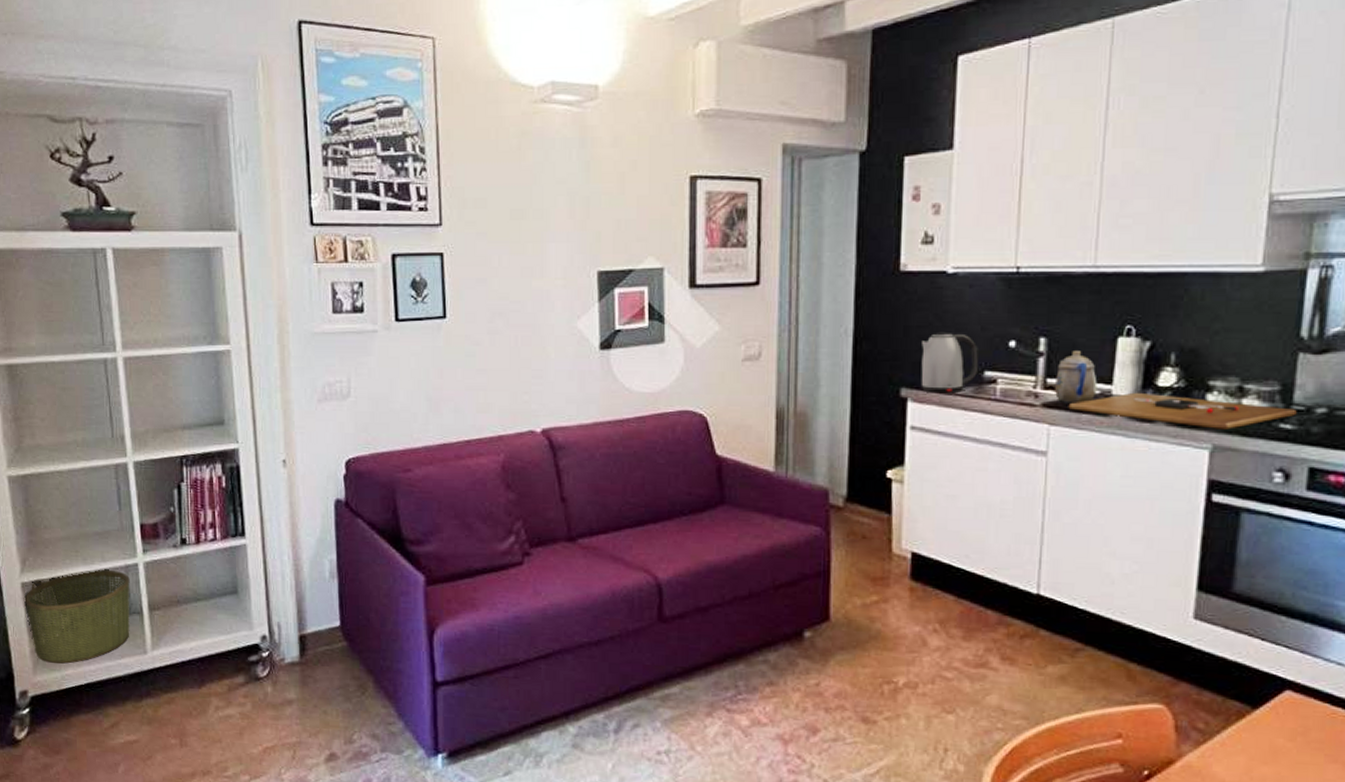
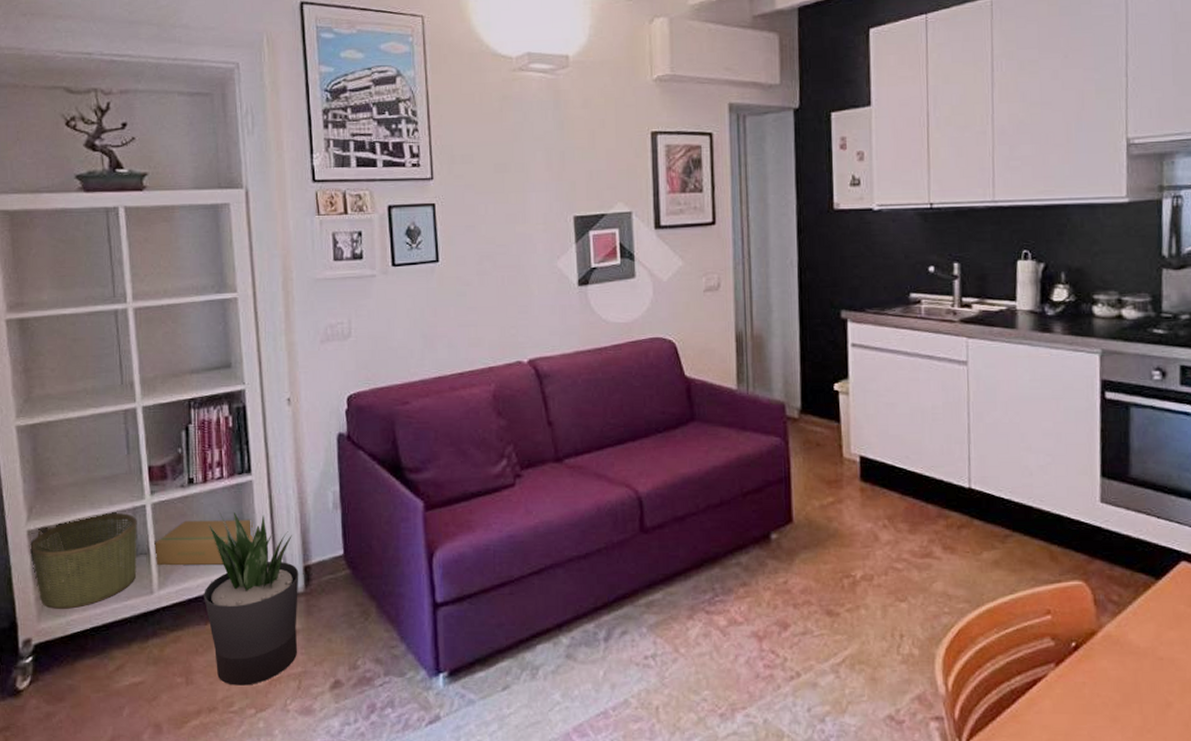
box: none [147,581,248,629] -> present [154,520,254,566]
planter: none [197,573,294,752] -> present [204,510,299,686]
kettle: present [920,332,980,394] -> none [856,260,905,315]
teapot: present [1055,349,1098,404] -> none [969,272,1004,319]
cutting board: present [1068,392,1297,431] -> none [981,307,1166,337]

